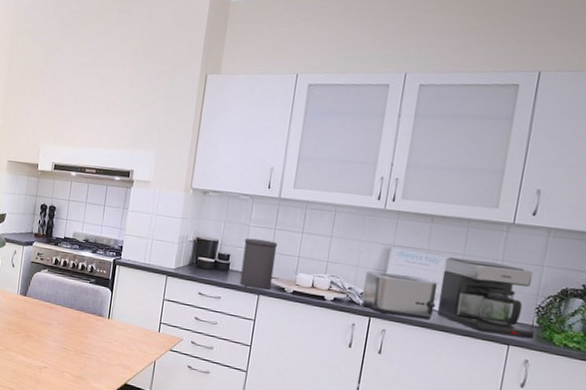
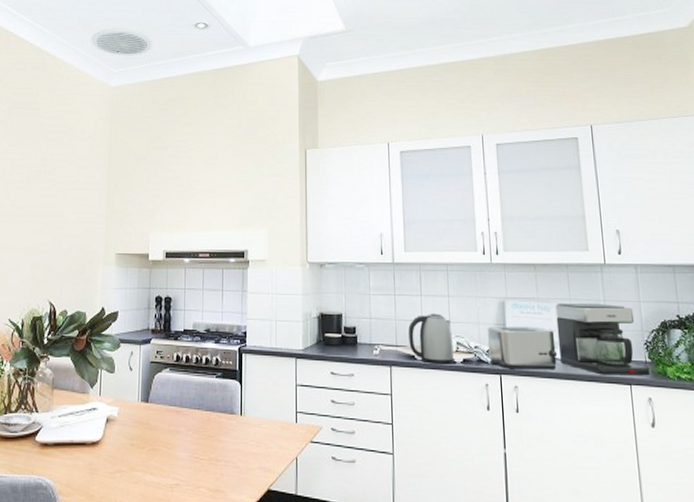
canister: present [239,238,278,291] -> none [367,307,402,360]
kettle: none [281,251,329,301] -> present [408,313,455,365]

